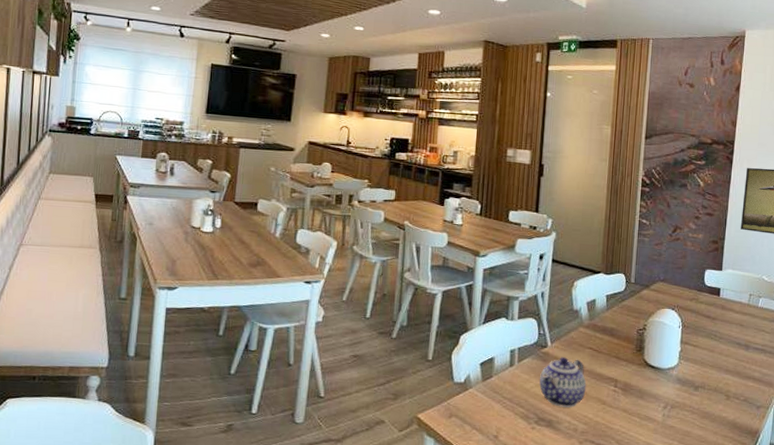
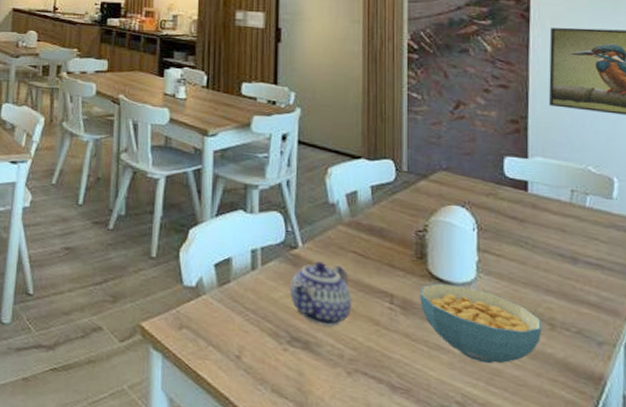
cereal bowl: none [636,370,721,428] -> present [420,283,543,364]

